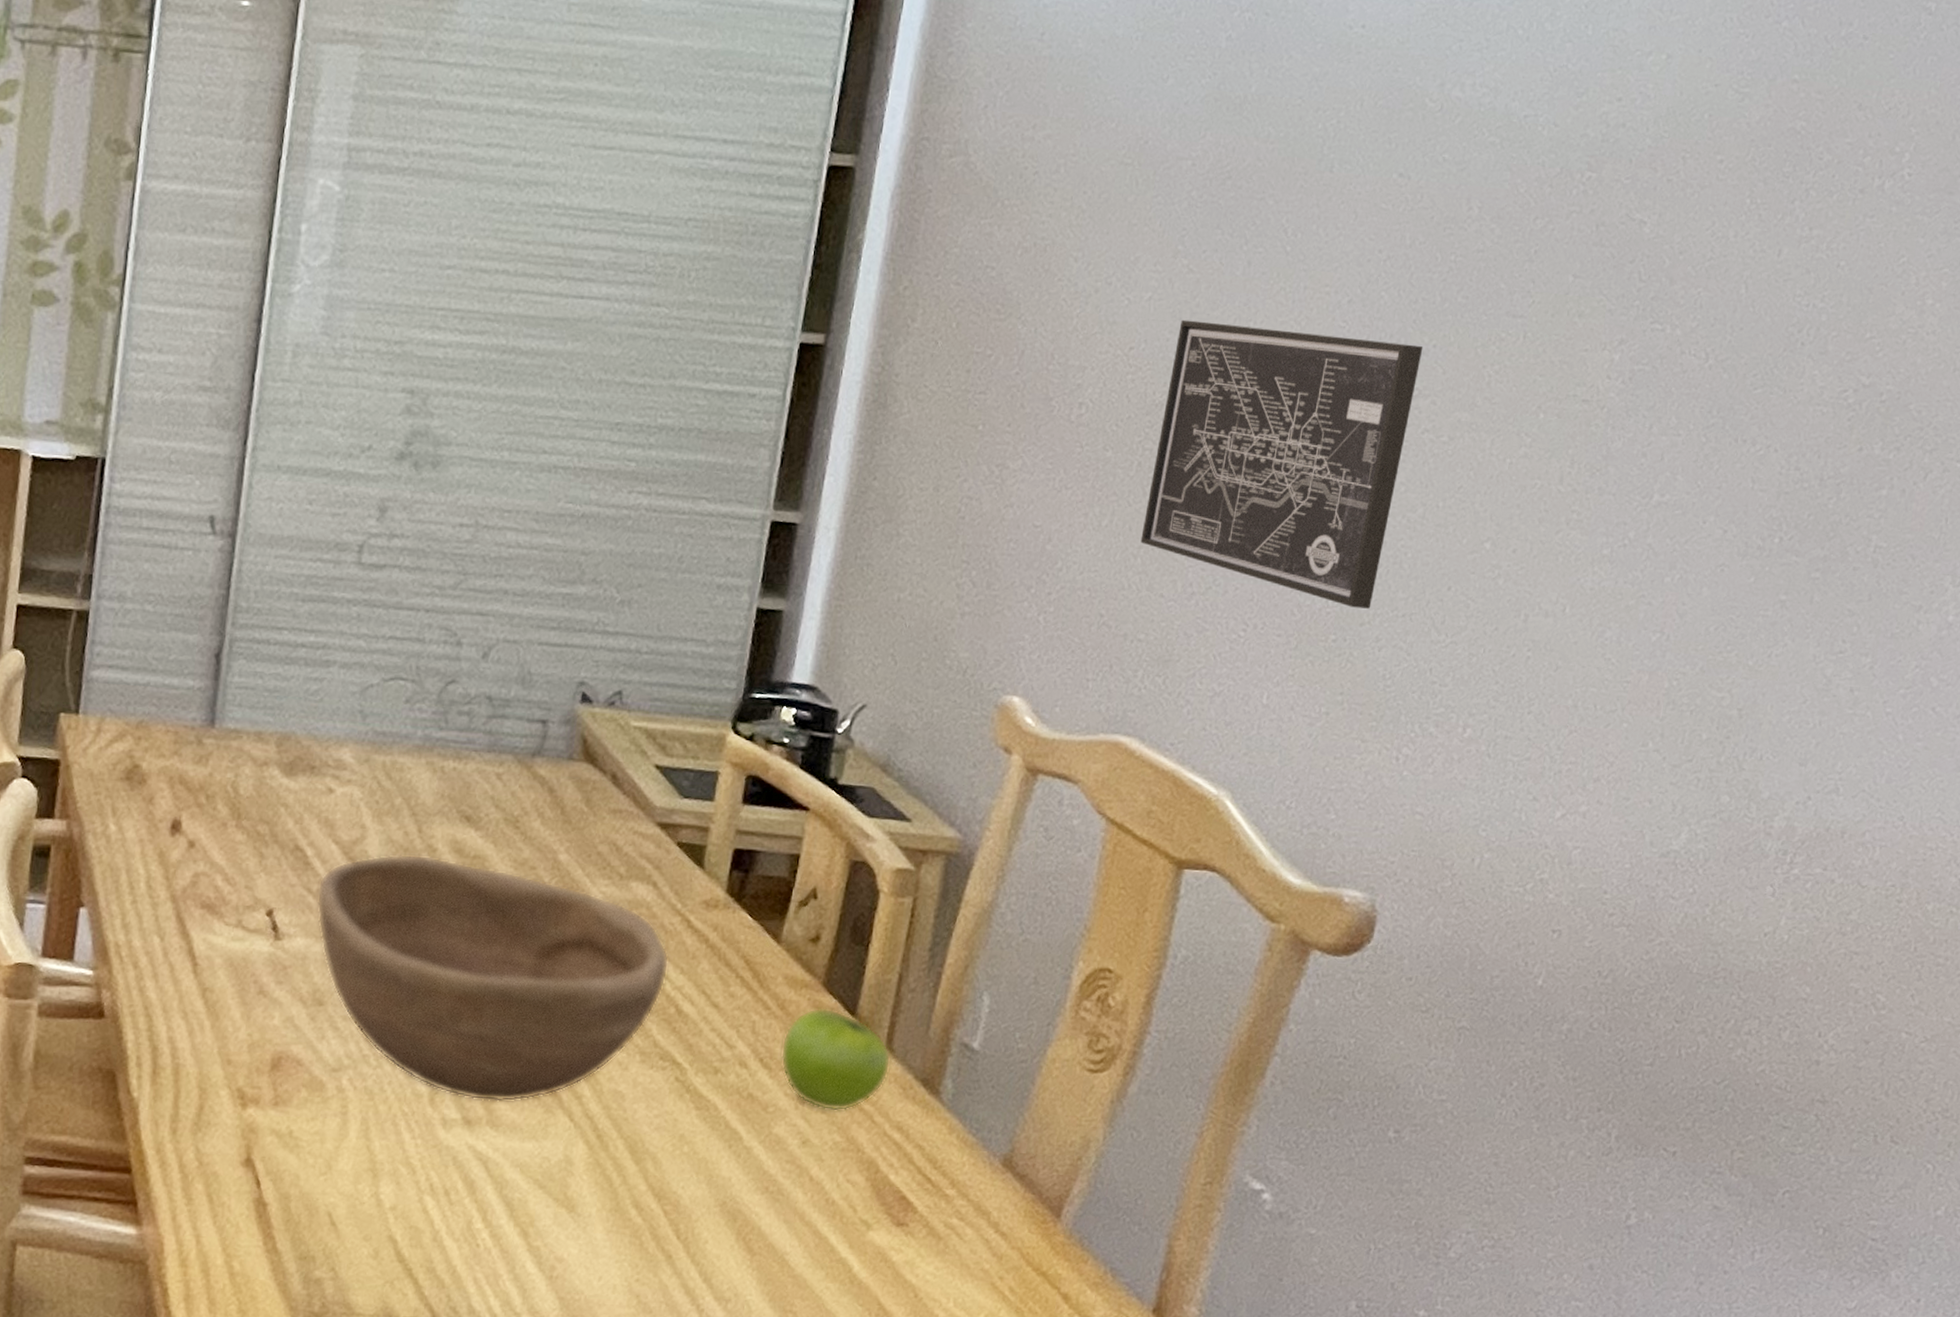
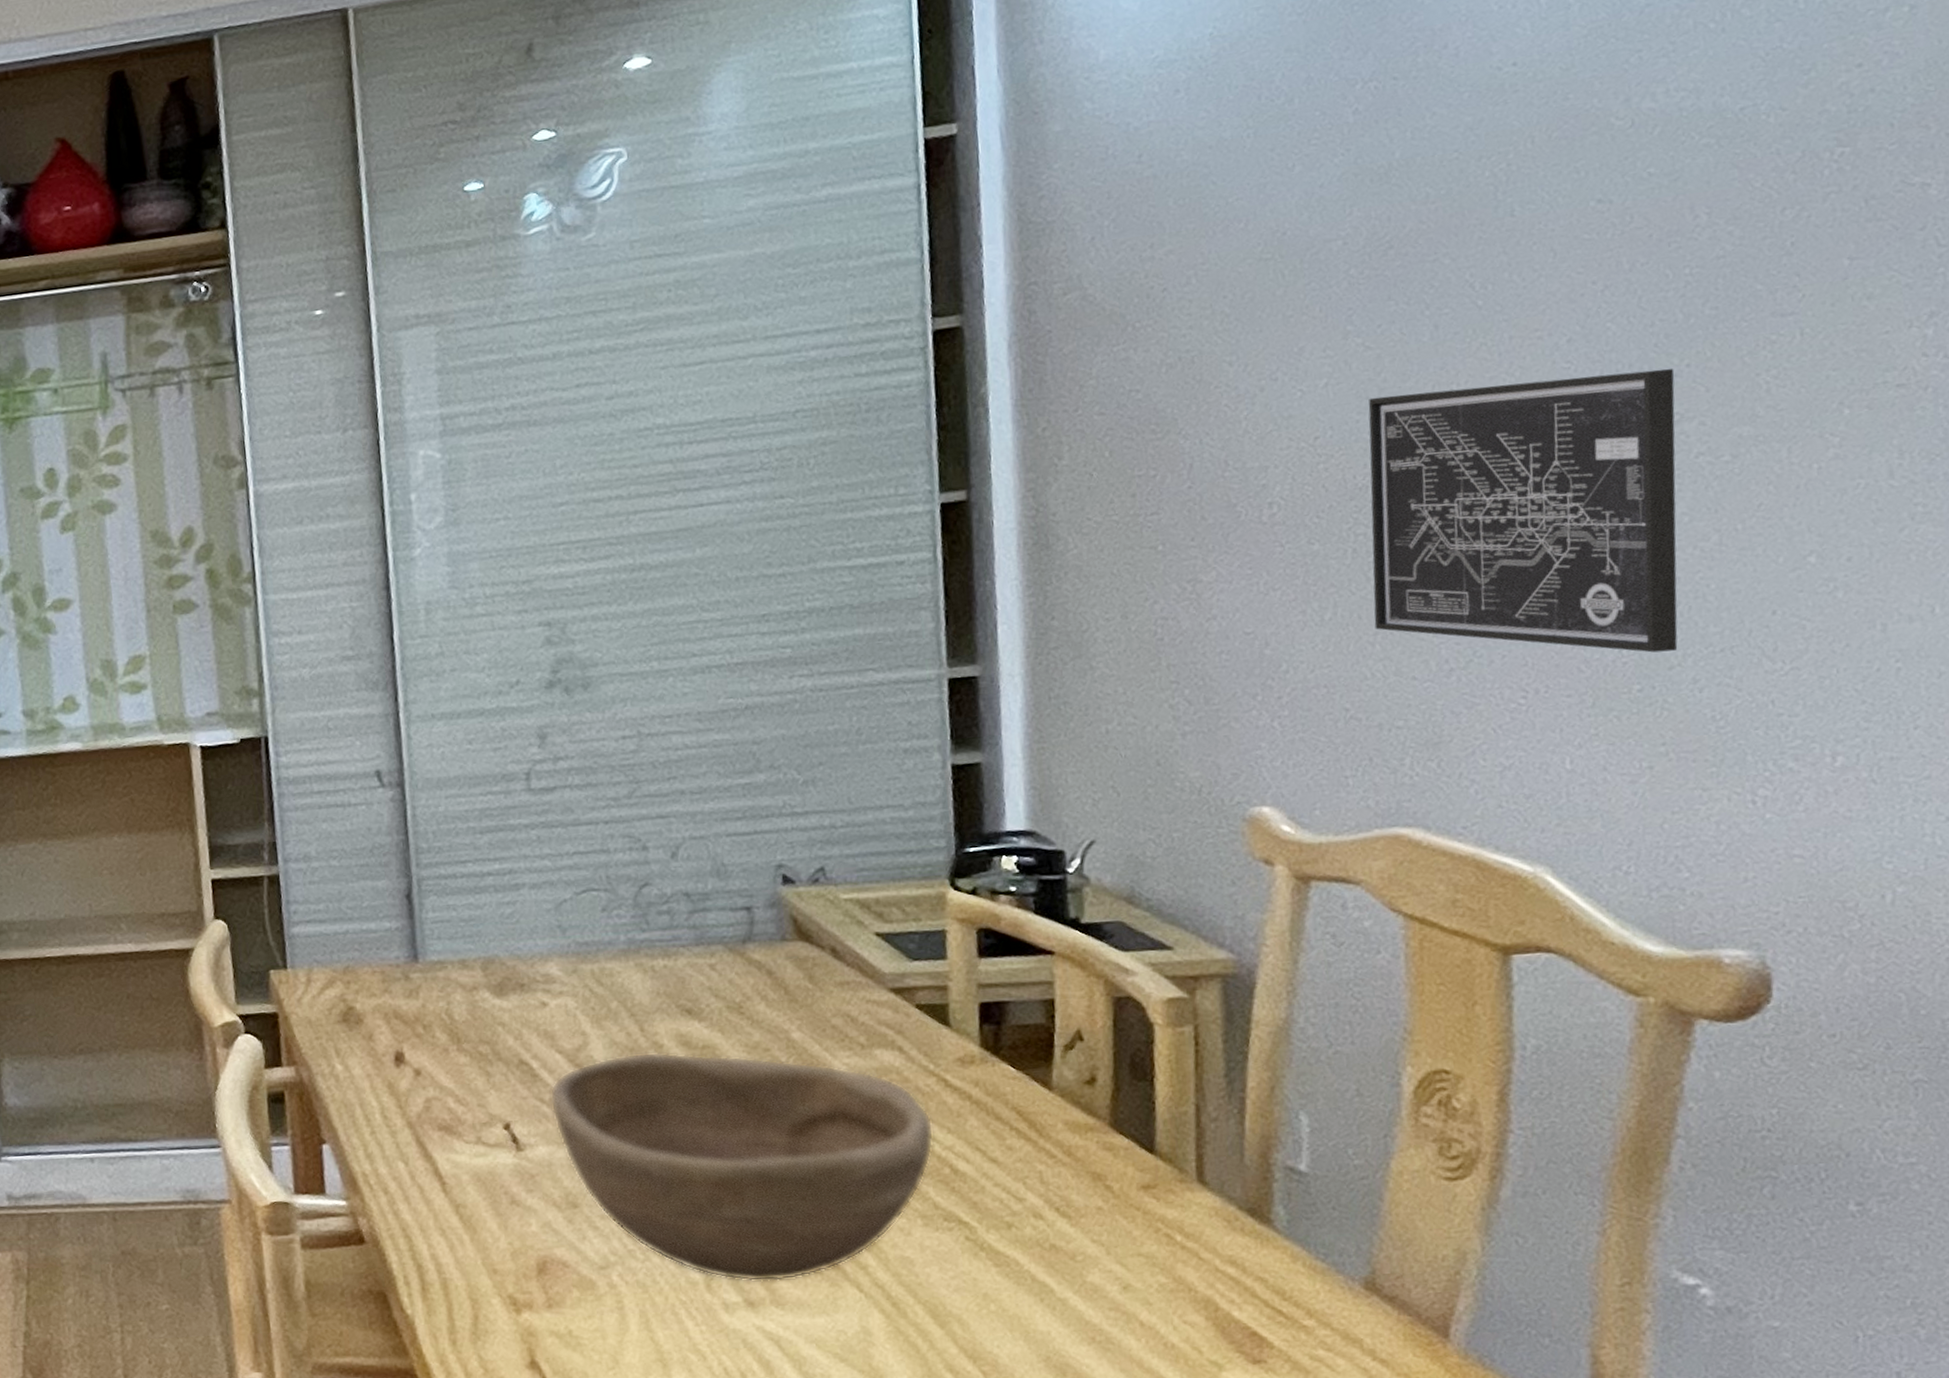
fruit: present [780,1007,891,1112] -> none [1076,1148,1208,1253]

